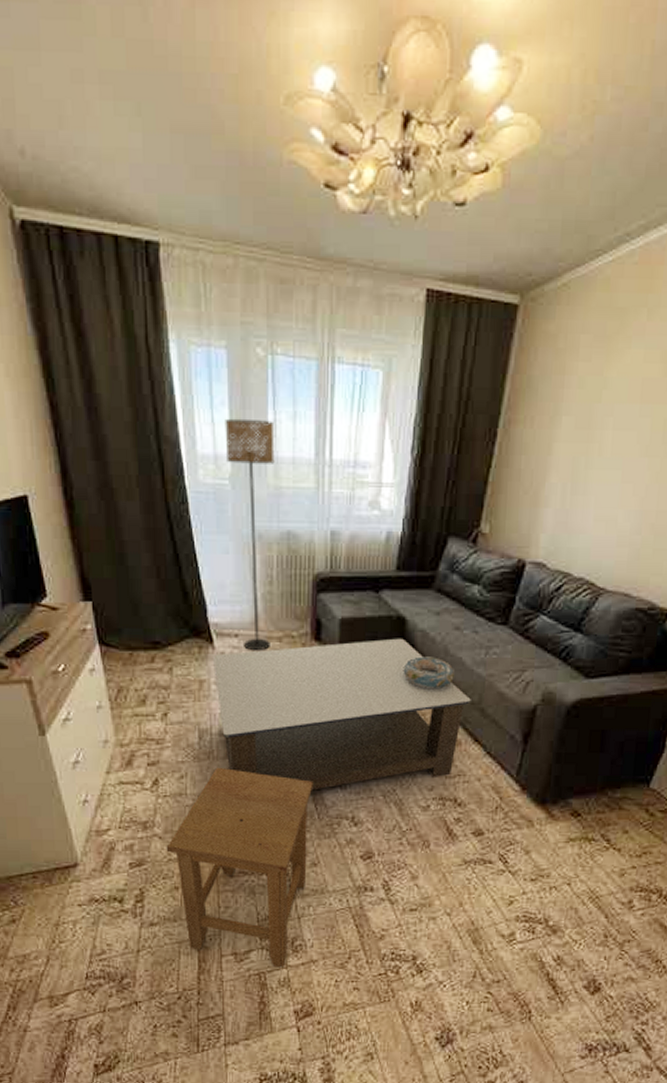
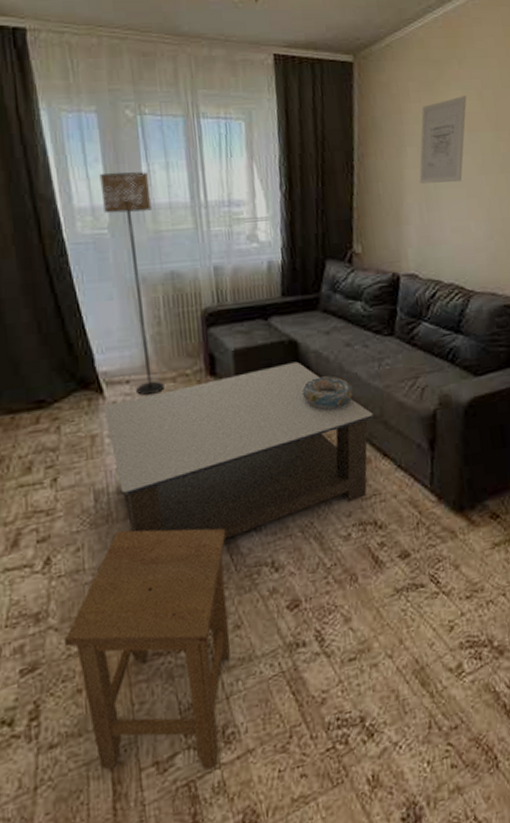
wall art: none [569,356,648,464] -> present [419,96,467,184]

